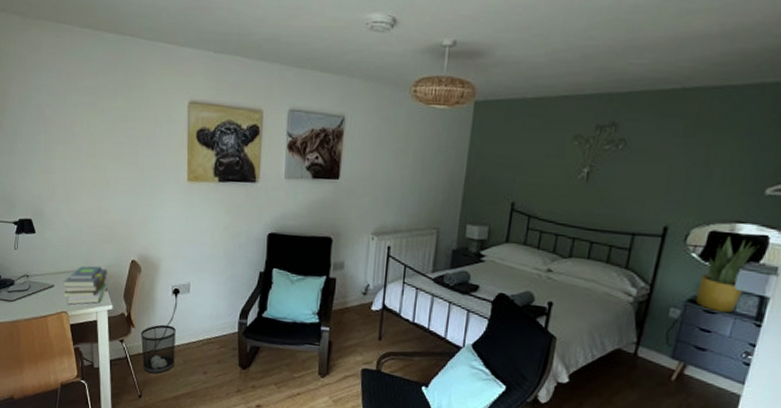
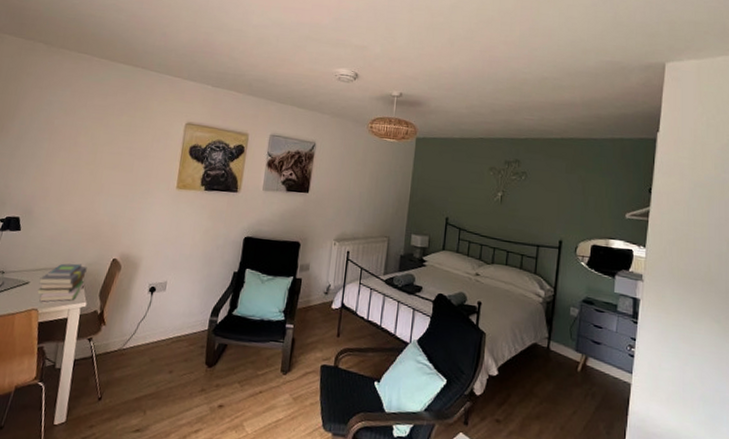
waste bin: present [140,324,176,374] -> none [108,322,147,374]
planter: present [695,236,759,314] -> none [588,249,627,312]

